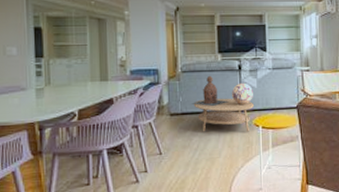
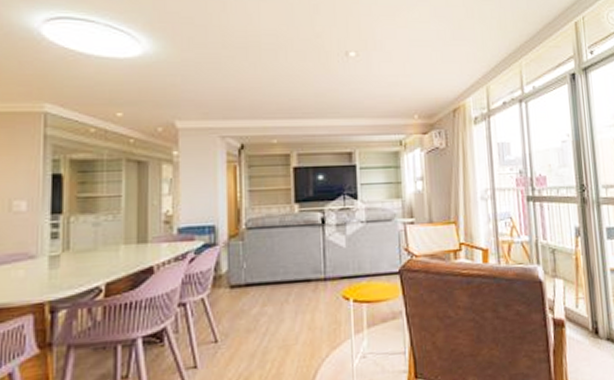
lantern: present [192,75,229,106] -> none [260,232,309,274]
coffee table: present [193,98,255,132] -> none [261,262,343,310]
decorative globe: present [232,82,253,105] -> none [313,241,341,271]

